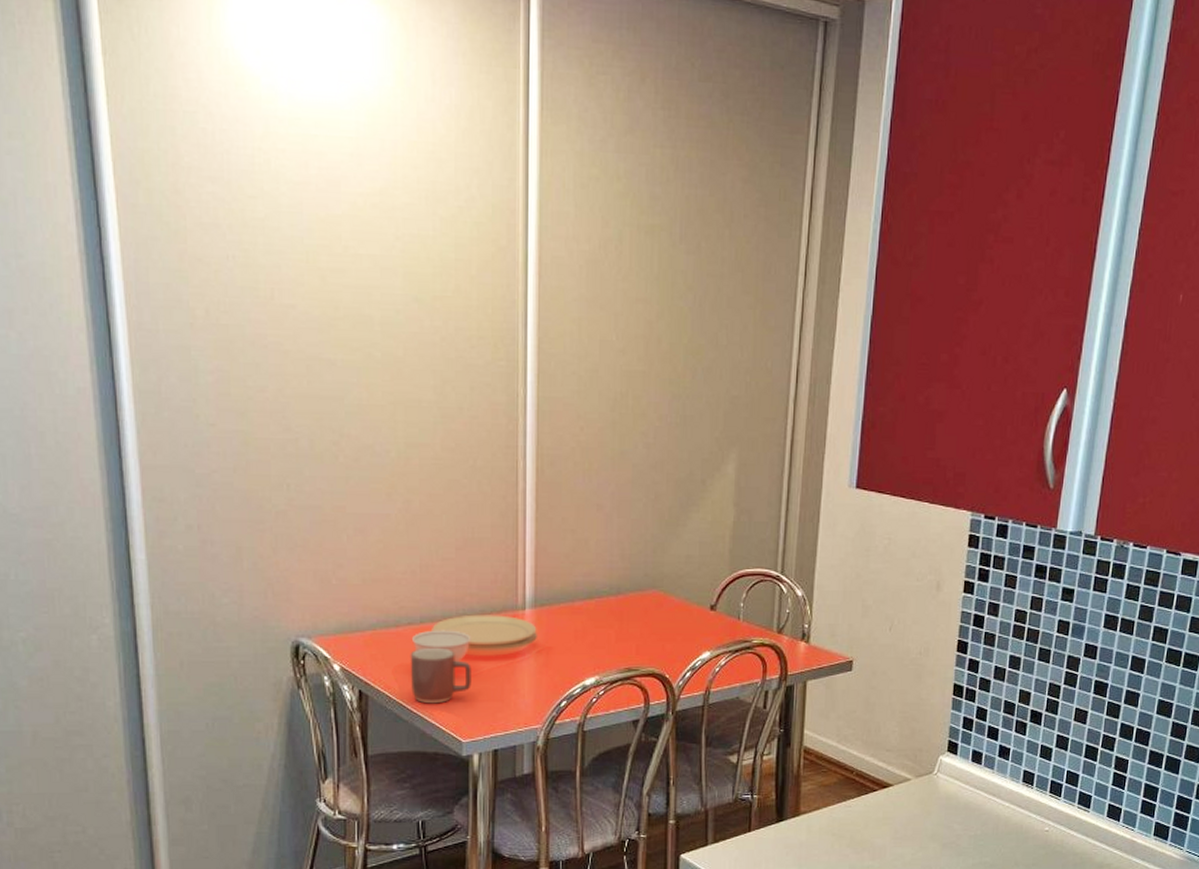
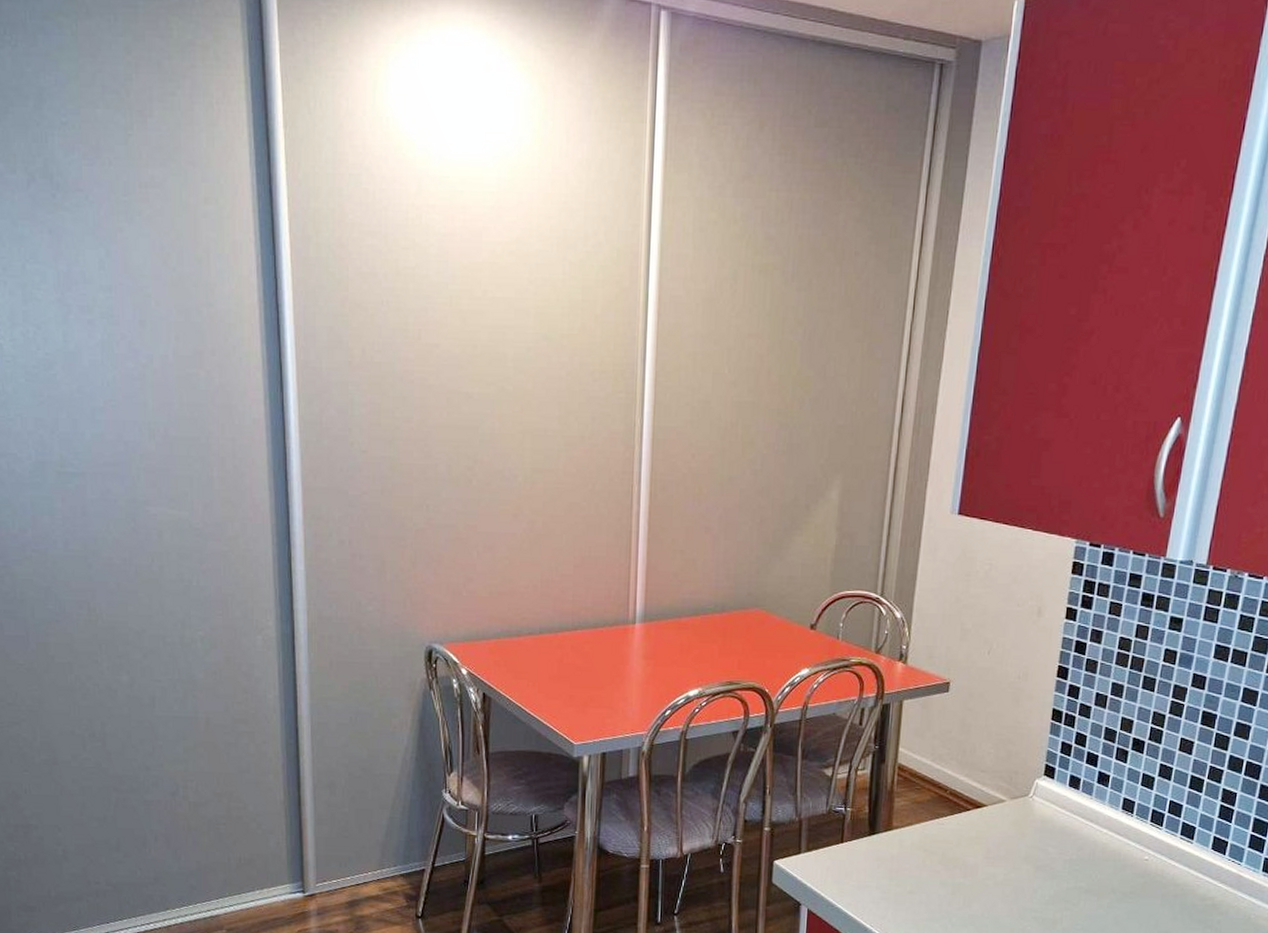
mug: present [410,647,471,704] -> none [529,655,584,708]
bowl: present [411,630,471,661] -> none [531,640,585,670]
plate: present [432,614,538,657] -> none [550,627,647,667]

